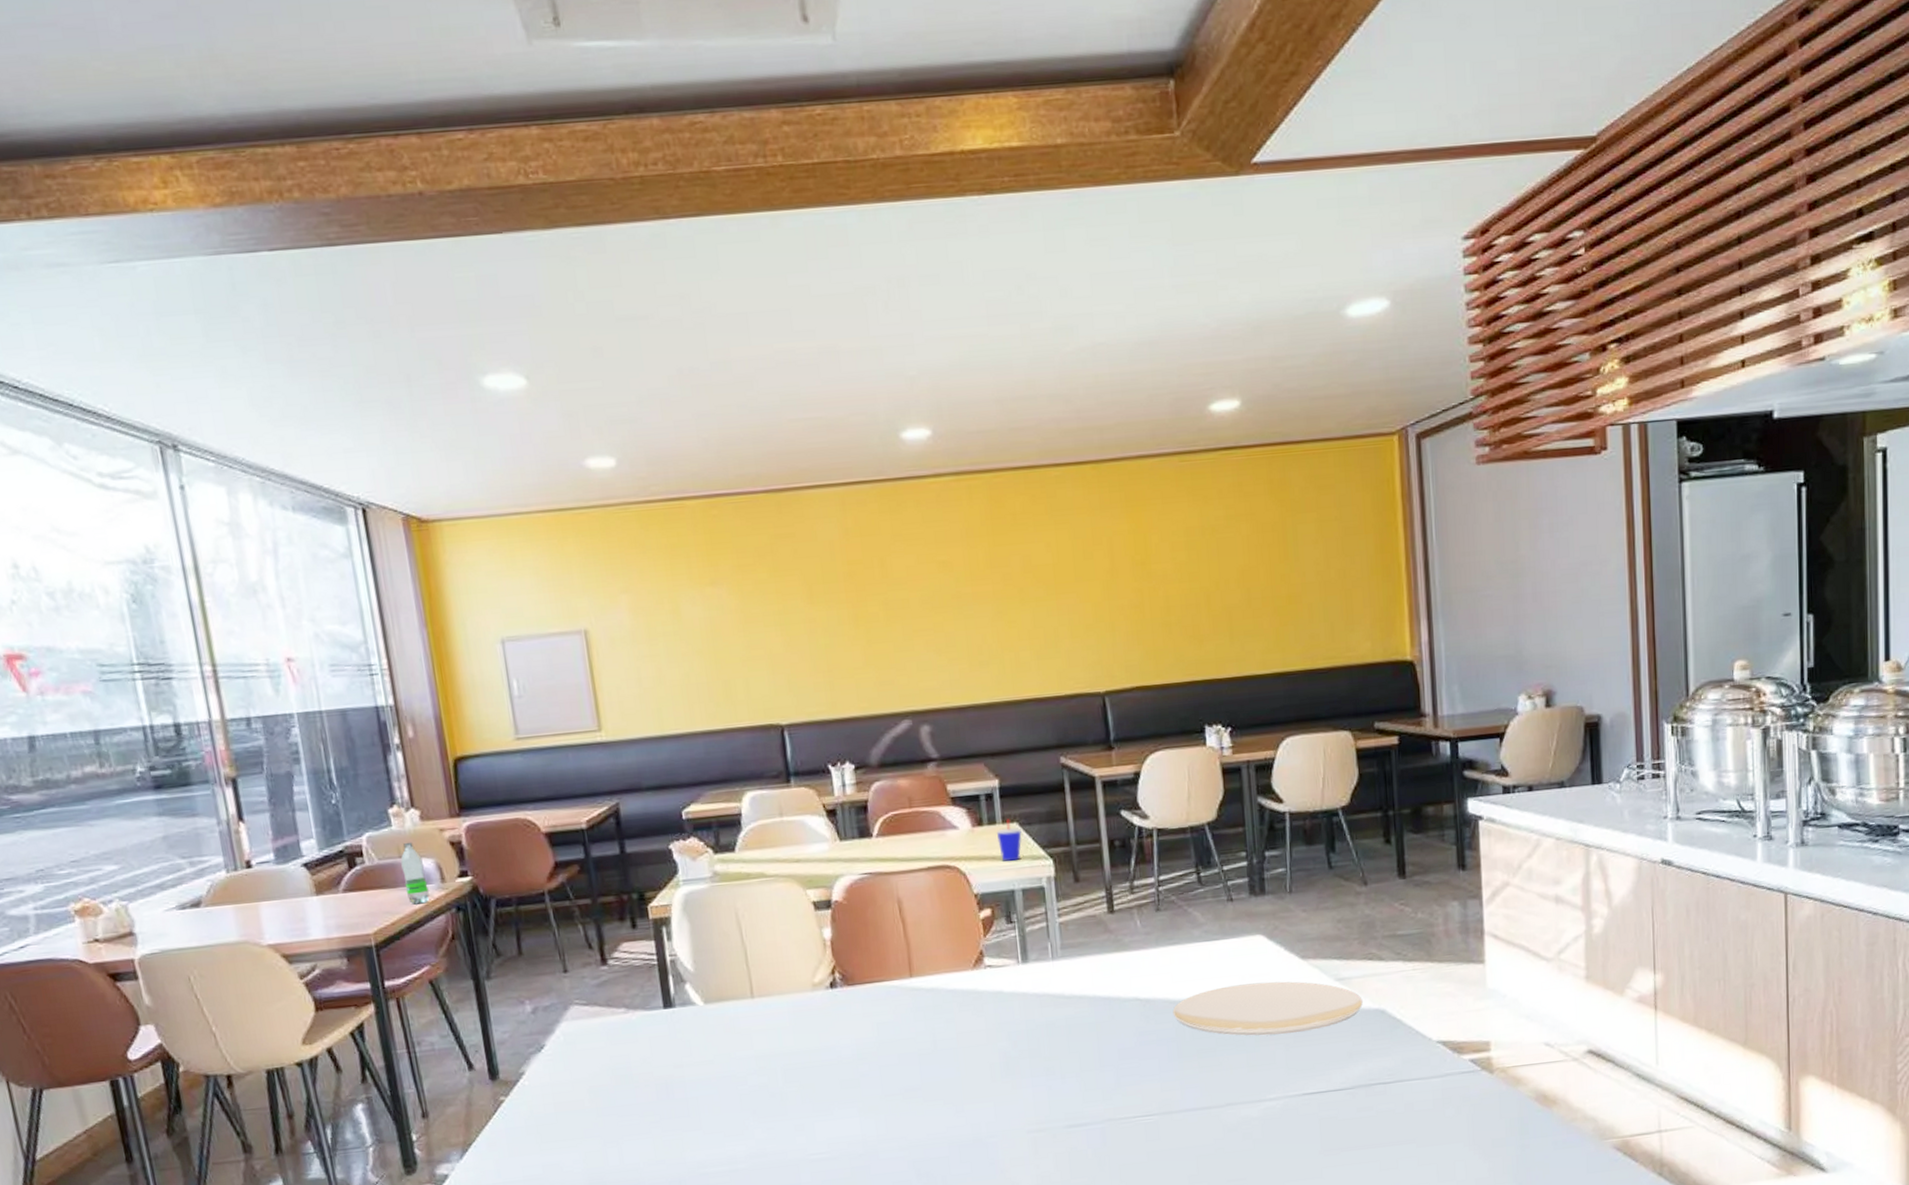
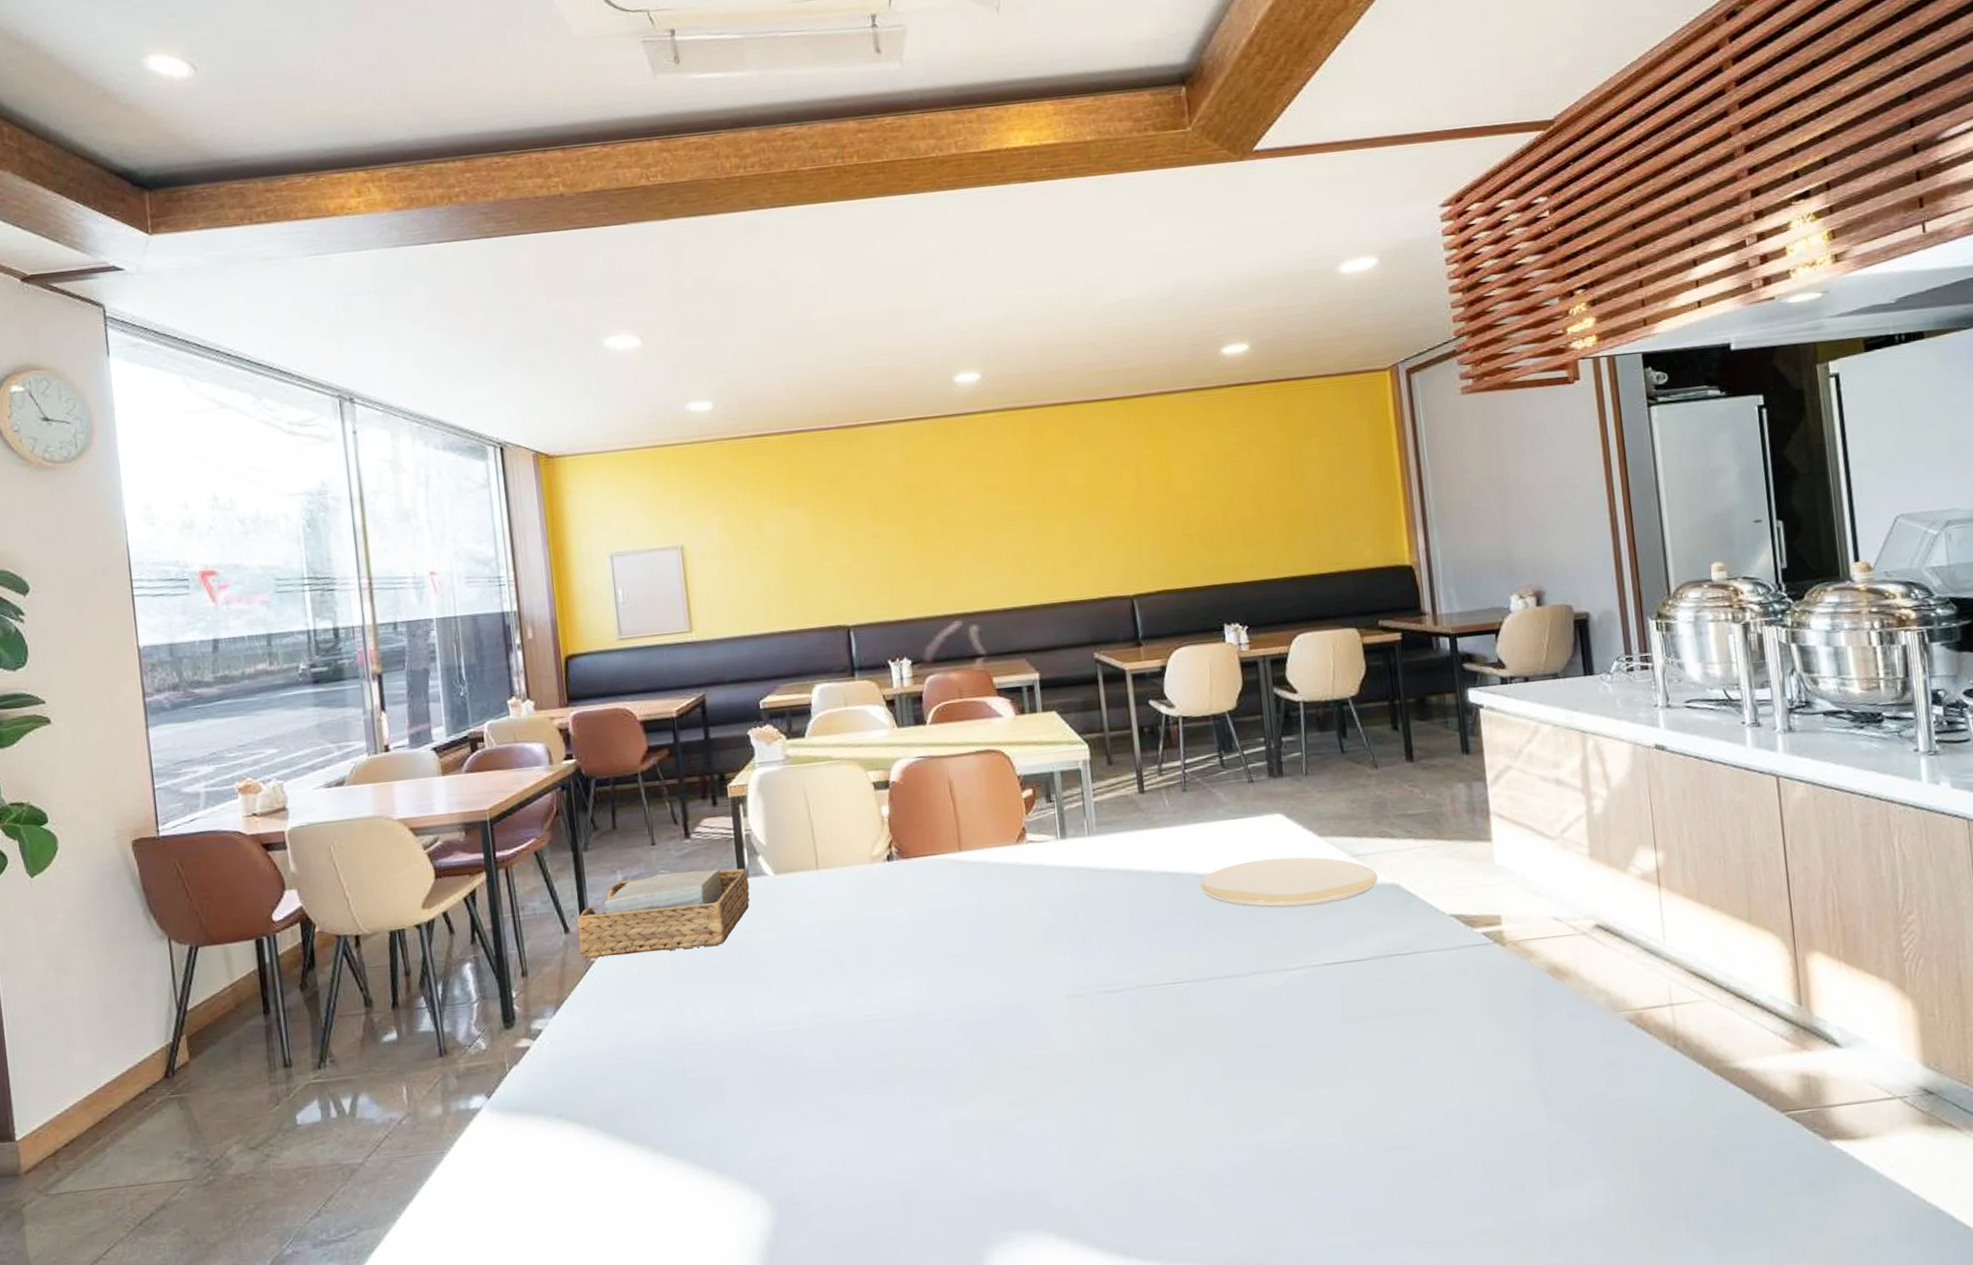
bottle: present [400,842,430,905] -> none [516,729,539,784]
napkin holder: none [481,997,678,1097] -> present [576,868,750,958]
beverage cup: present [996,818,1022,861] -> none [1037,708,1060,746]

